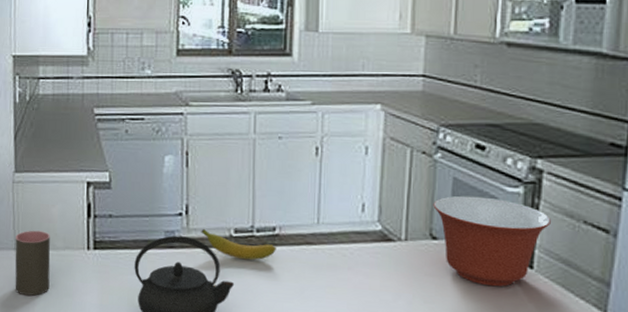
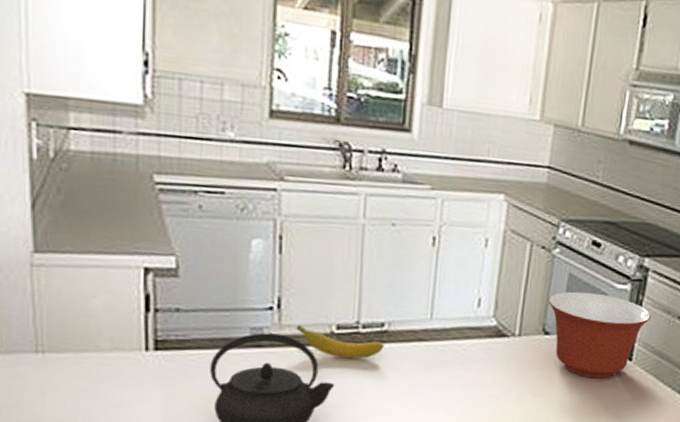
cup: present [15,230,51,296] -> none [37,327,92,409]

